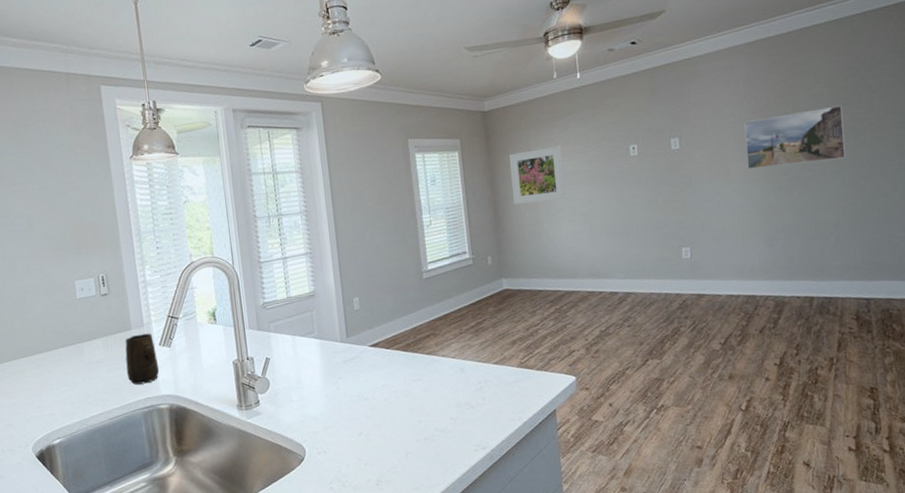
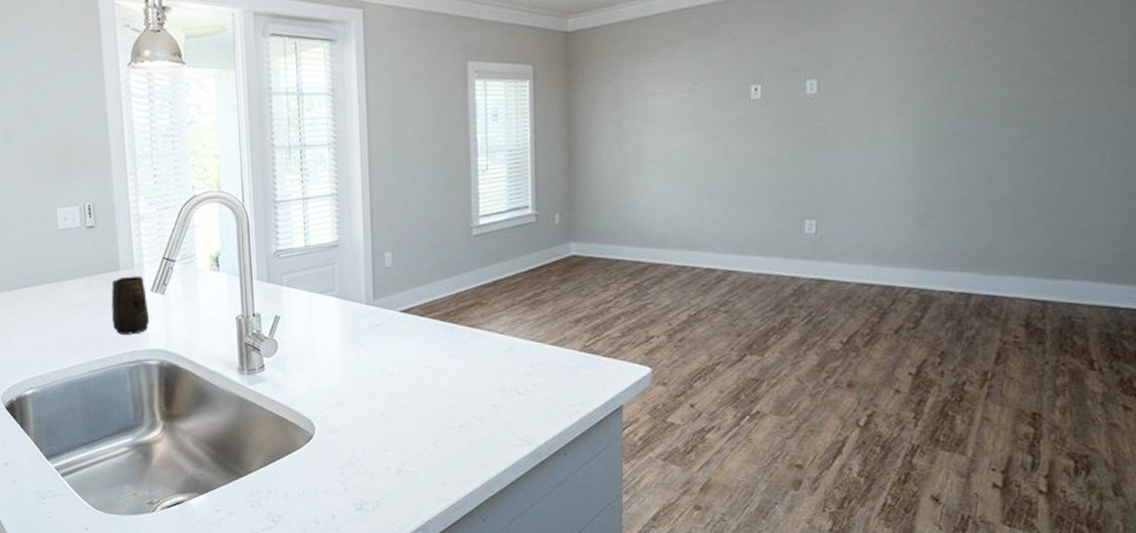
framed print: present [508,145,566,204] -> none [593,80,662,151]
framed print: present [744,105,846,169] -> none [905,48,1044,126]

